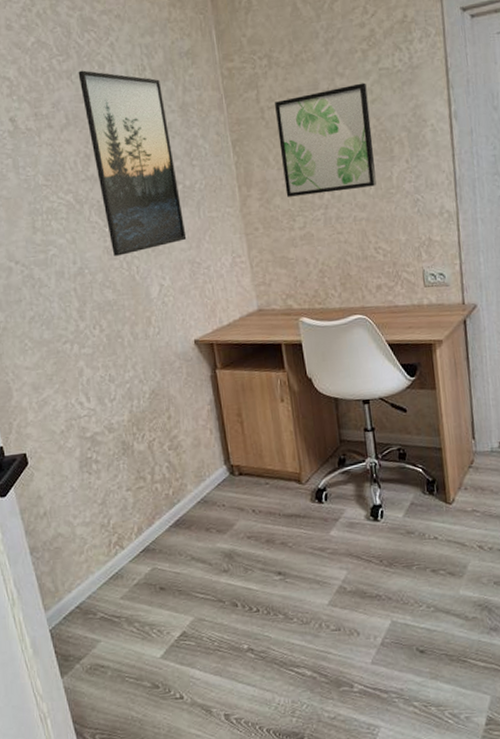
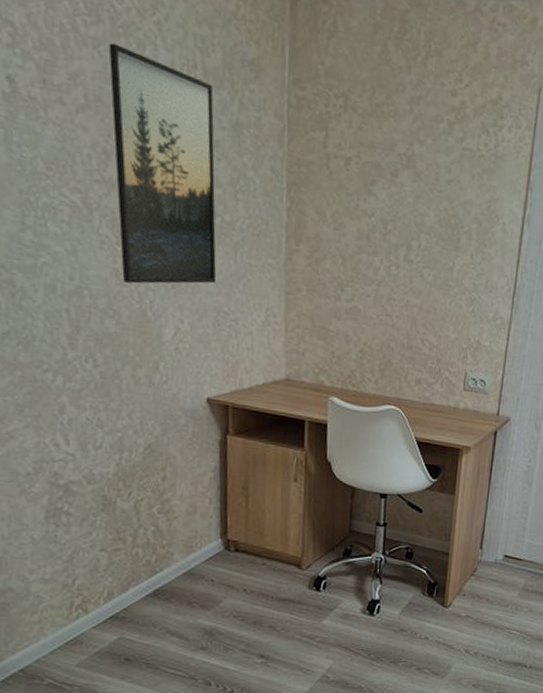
wall art: present [275,82,377,197] -> none [338,151,446,274]

